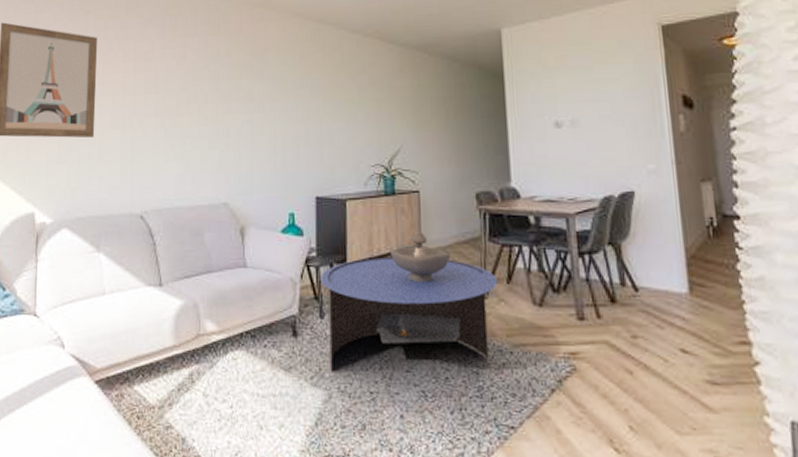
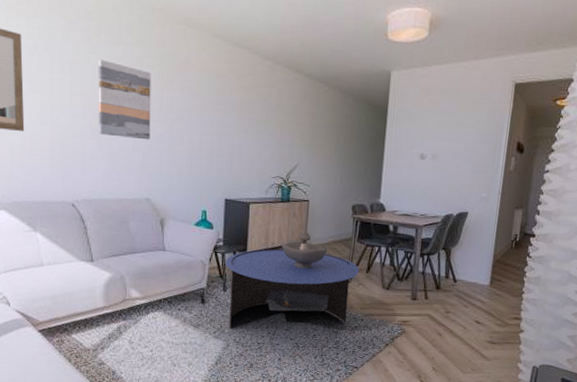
wall art: none [171,53,228,135] -> present [98,59,151,140]

